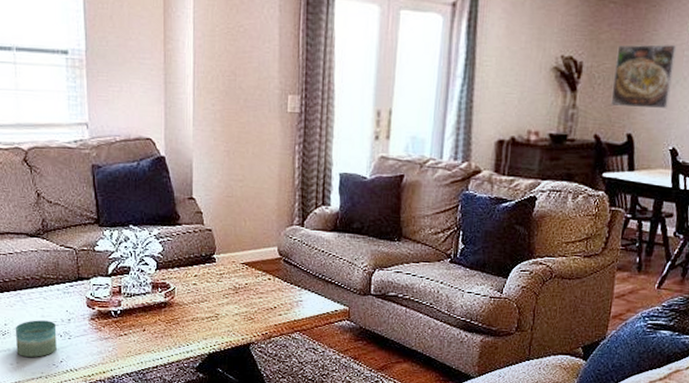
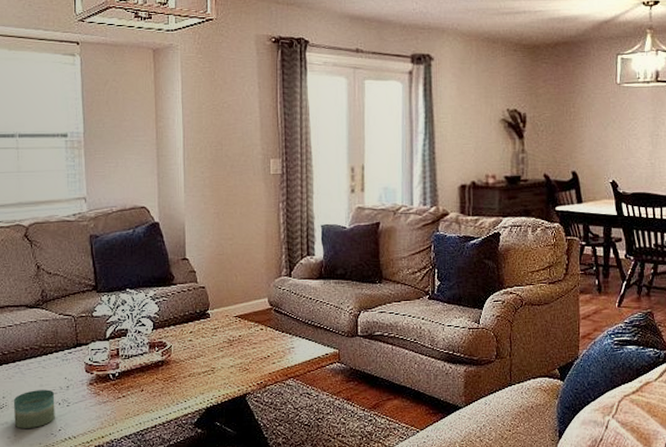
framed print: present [610,44,677,109] -> none [553,94,604,149]

